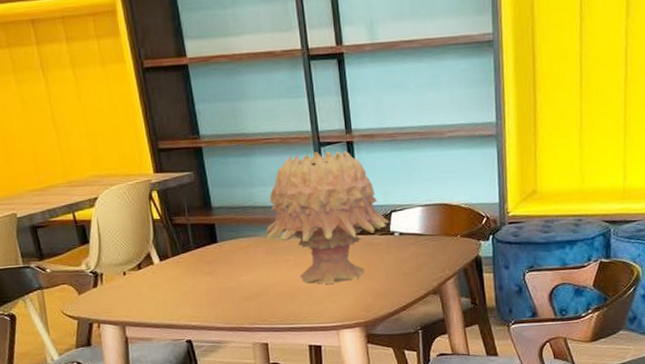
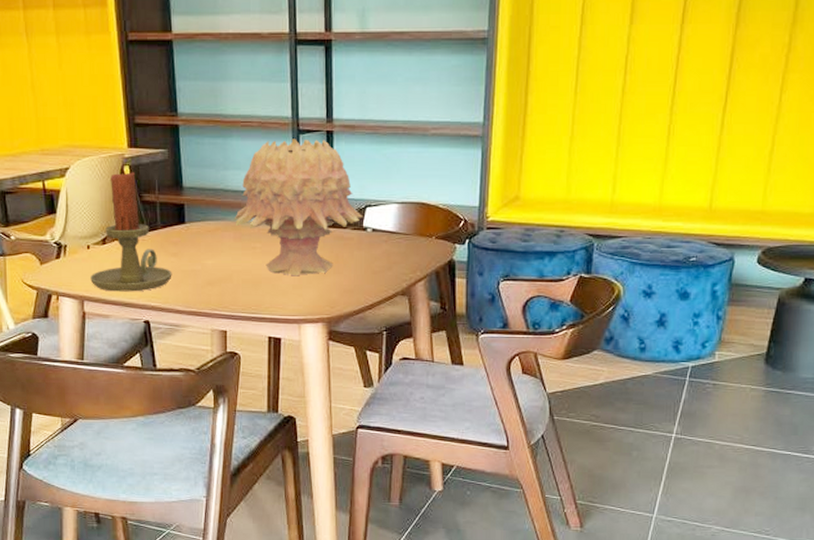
candle holder: none [129,196,210,315] -> present [90,172,172,292]

